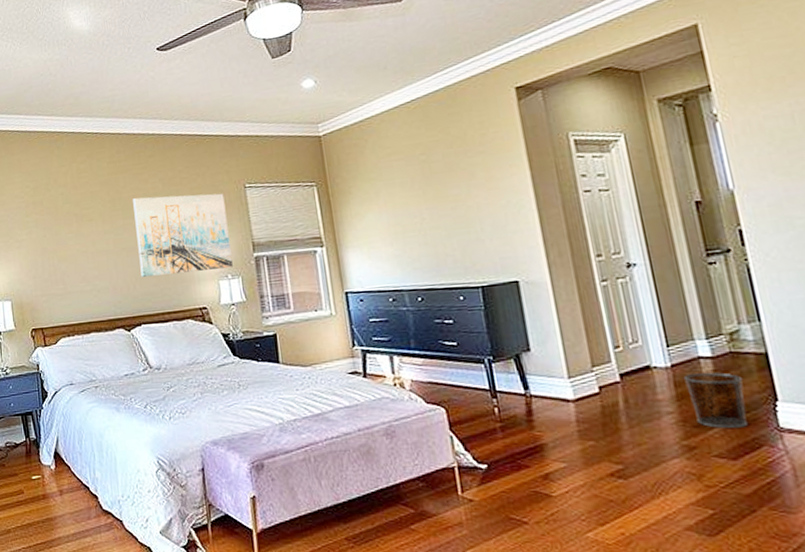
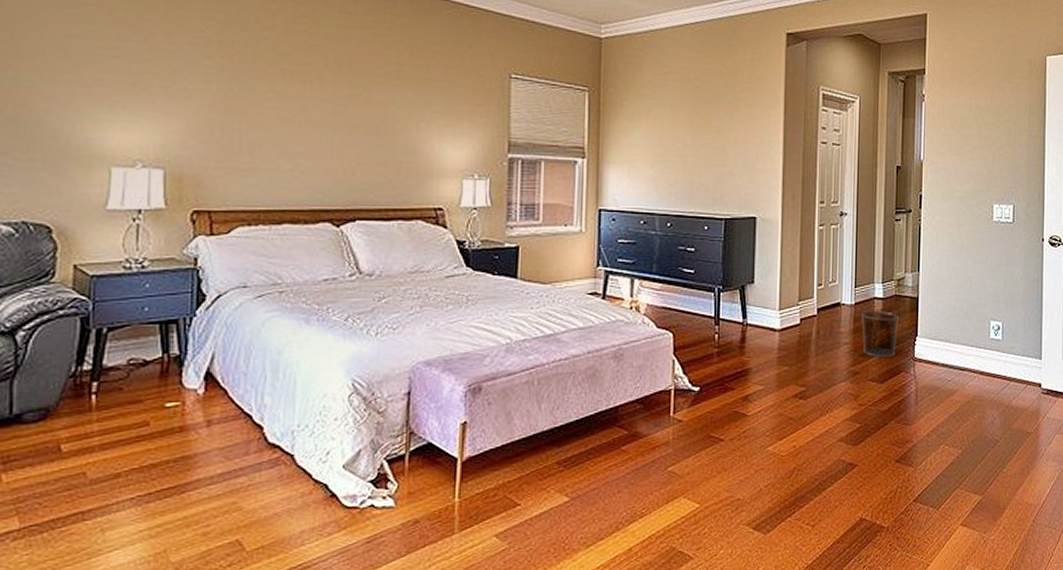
wall art: present [133,193,233,277] -> none [364,64,484,166]

